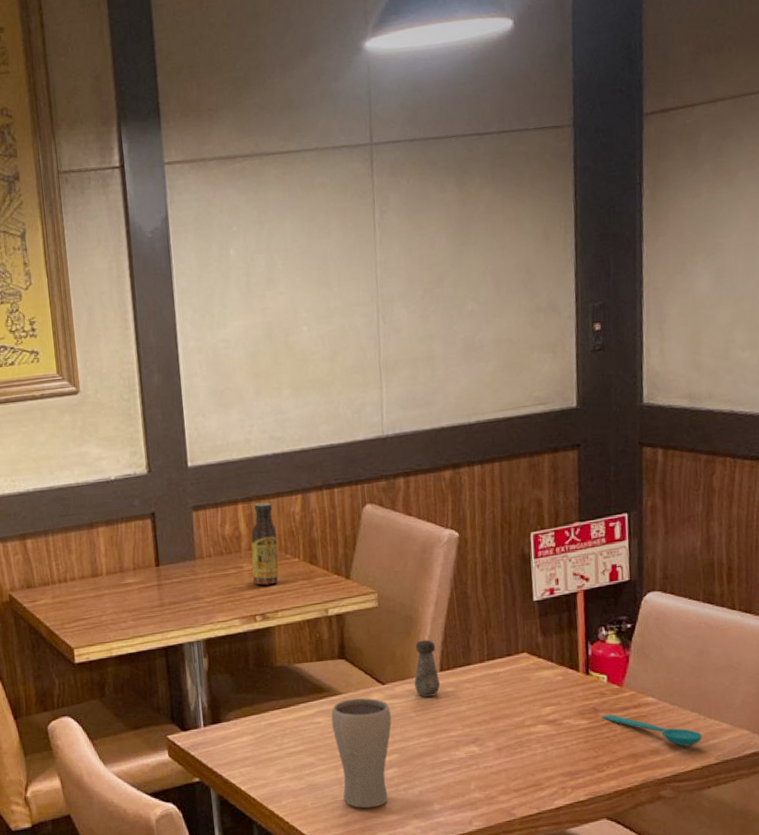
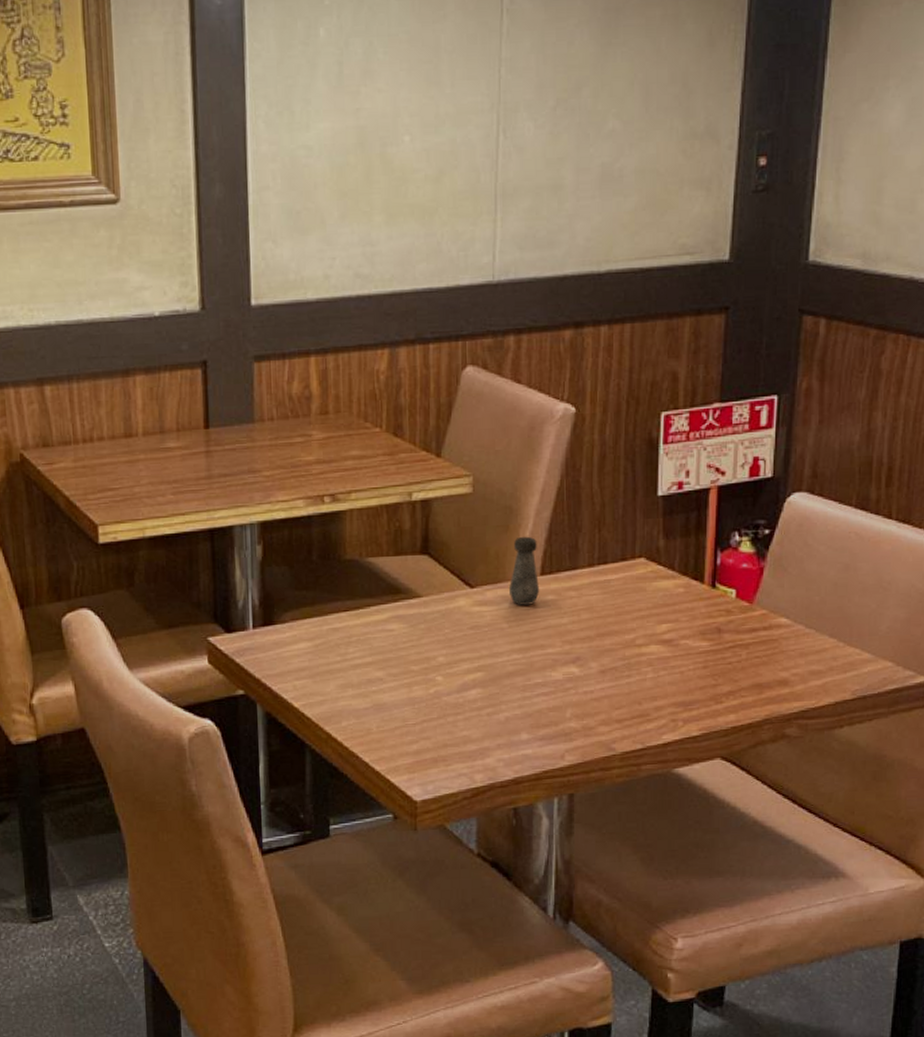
sauce bottle: present [251,502,279,585] -> none [322,356,357,459]
drinking glass: present [331,698,392,809] -> none [407,603,479,735]
spoon: present [602,714,703,746] -> none [726,635,840,678]

